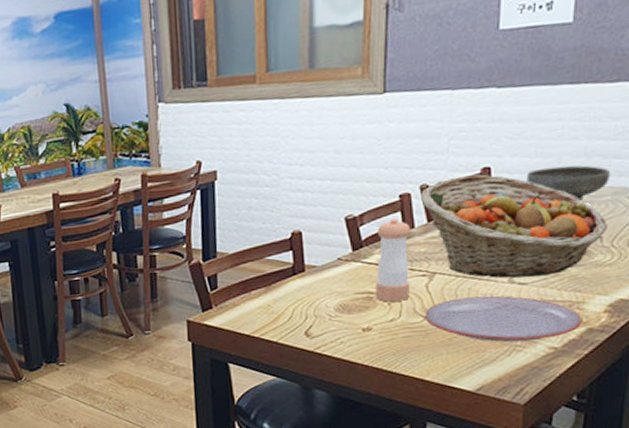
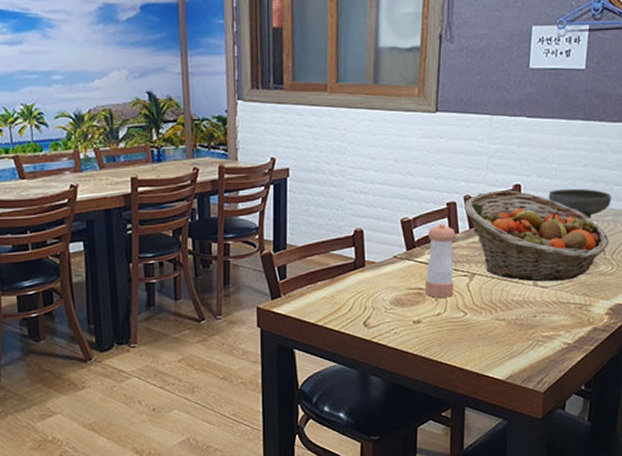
plate: present [424,295,581,343] -> none [465,296,589,338]

